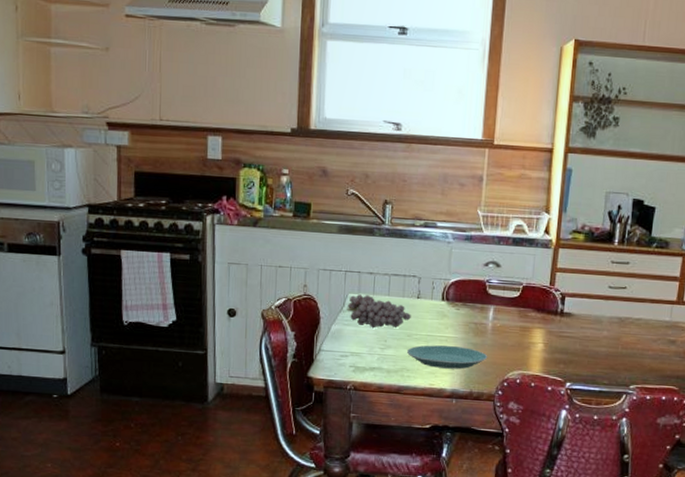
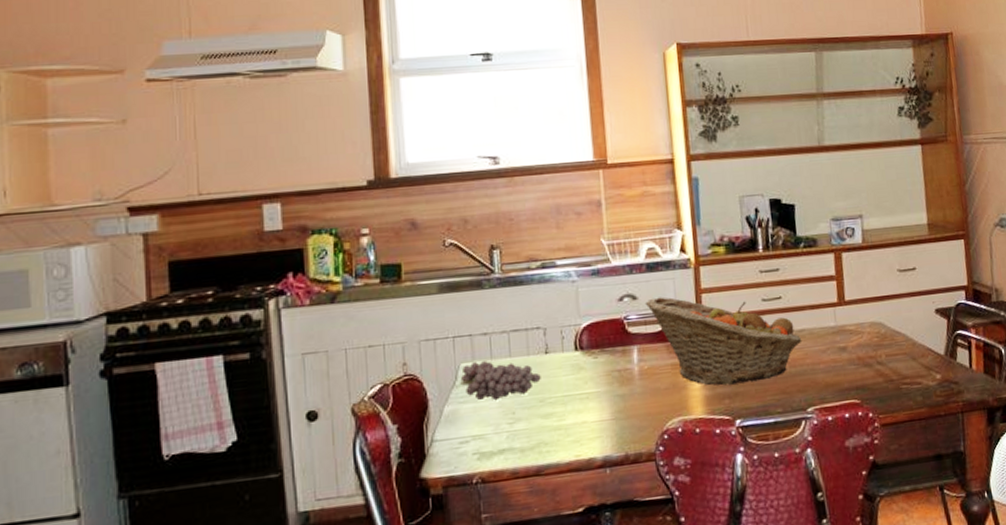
plate: present [406,345,488,369] -> none [541,401,640,435]
fruit basket: none [506,268,637,355] -> present [645,297,802,386]

